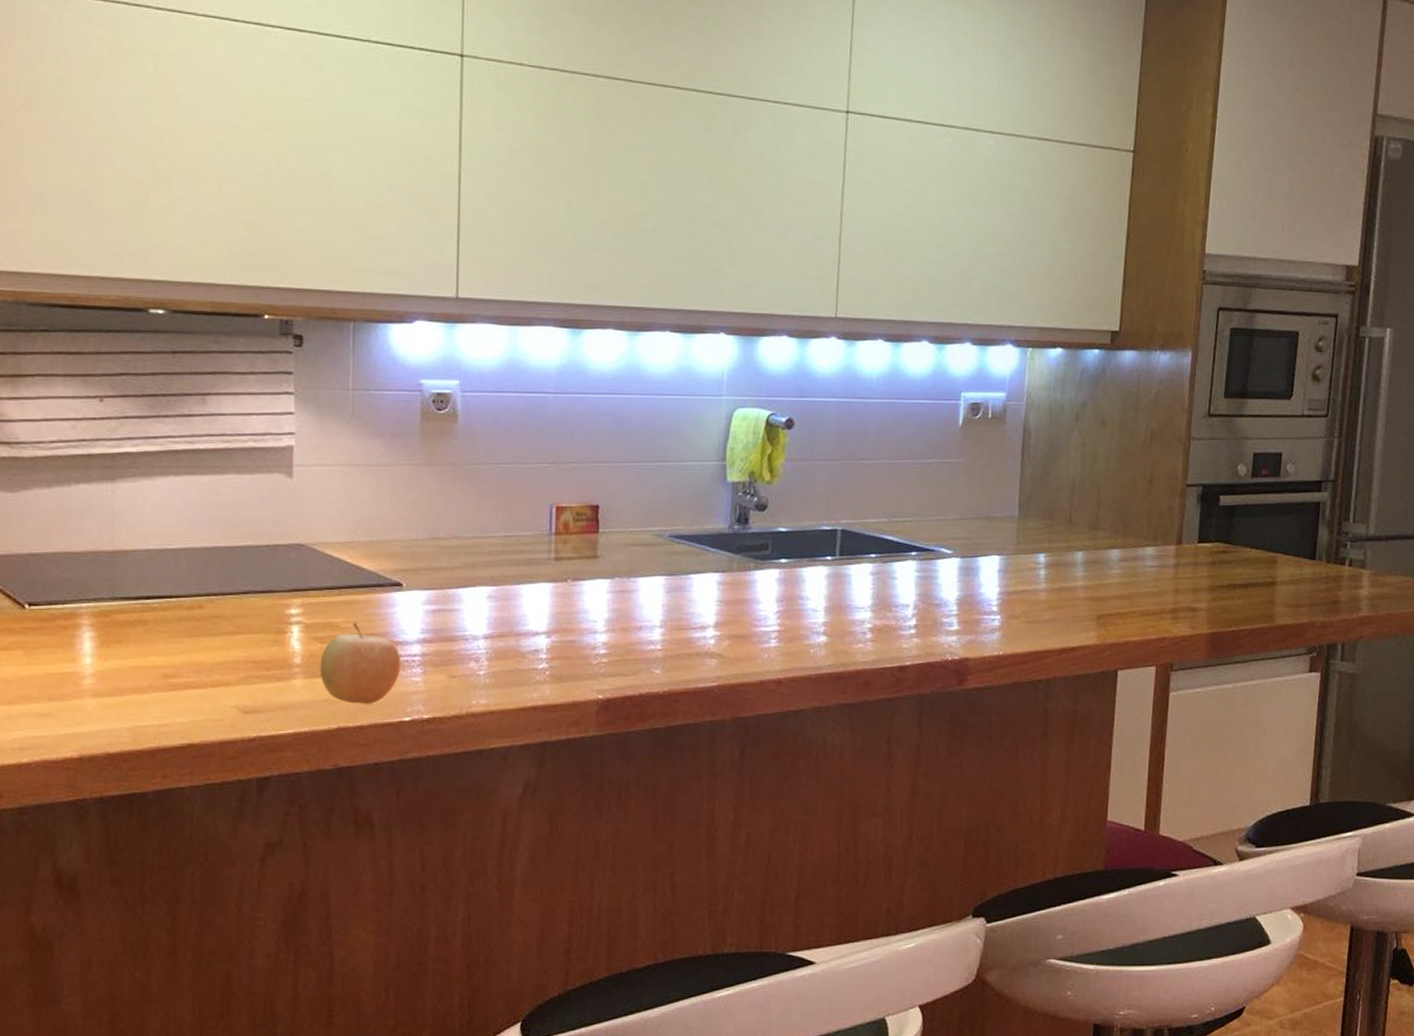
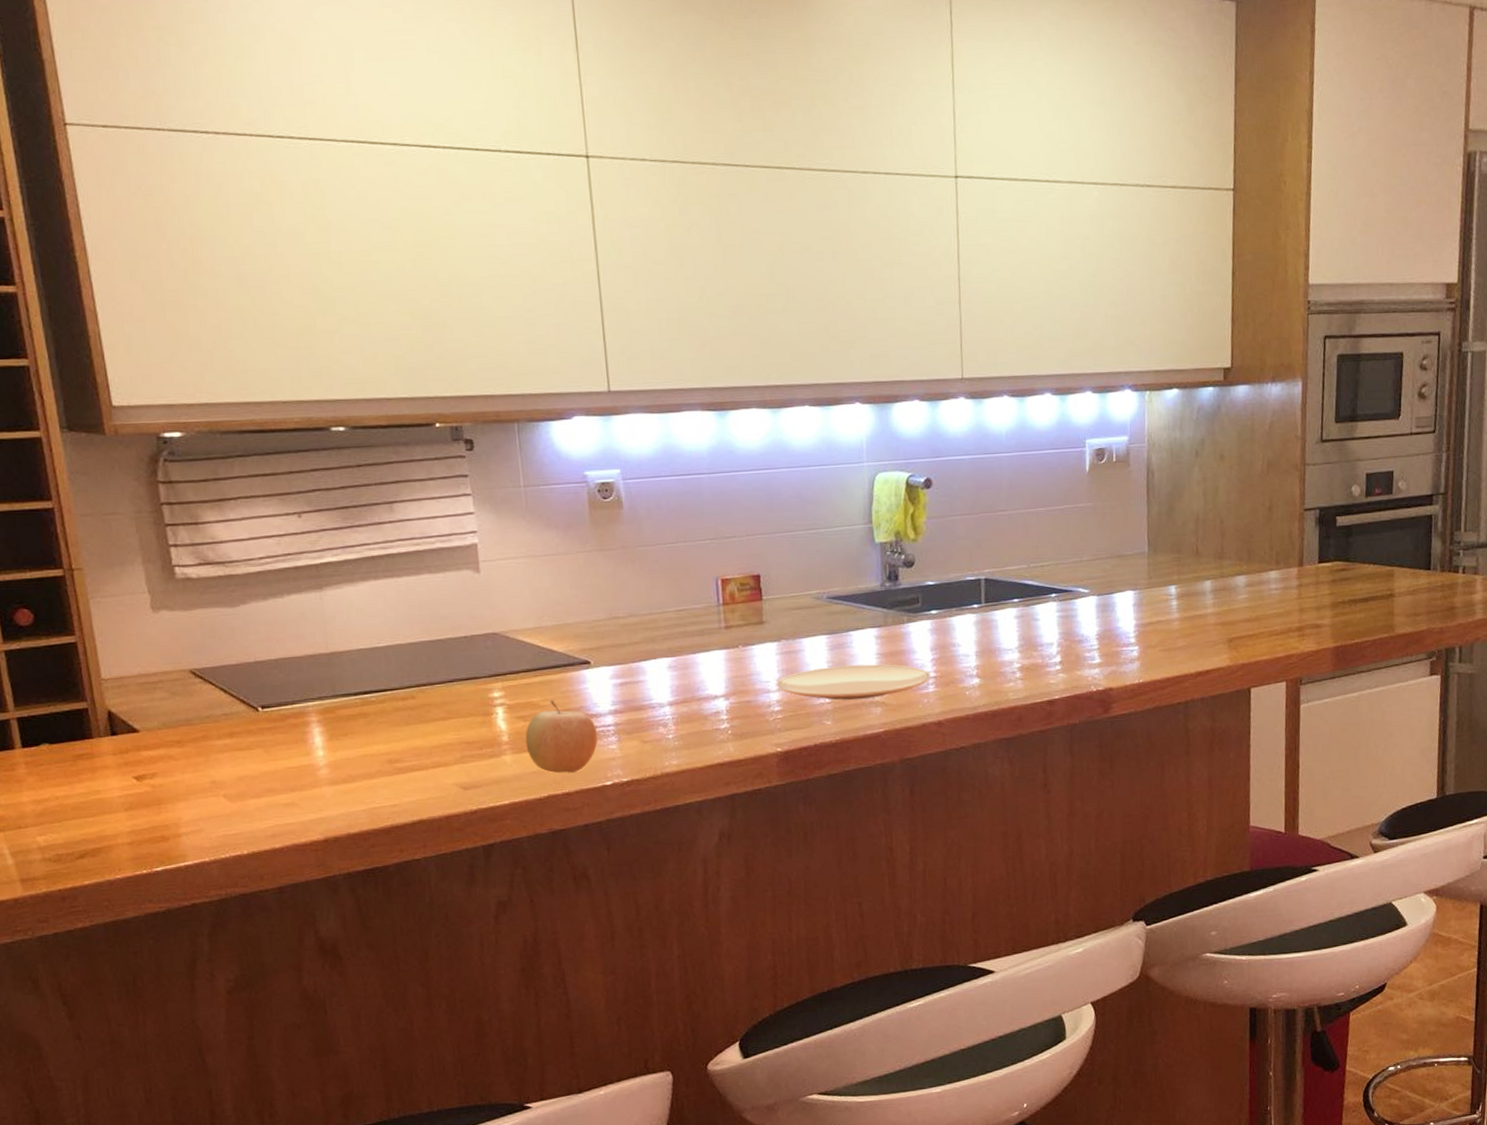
plate: none [604,611,775,649] -> present [776,664,931,700]

